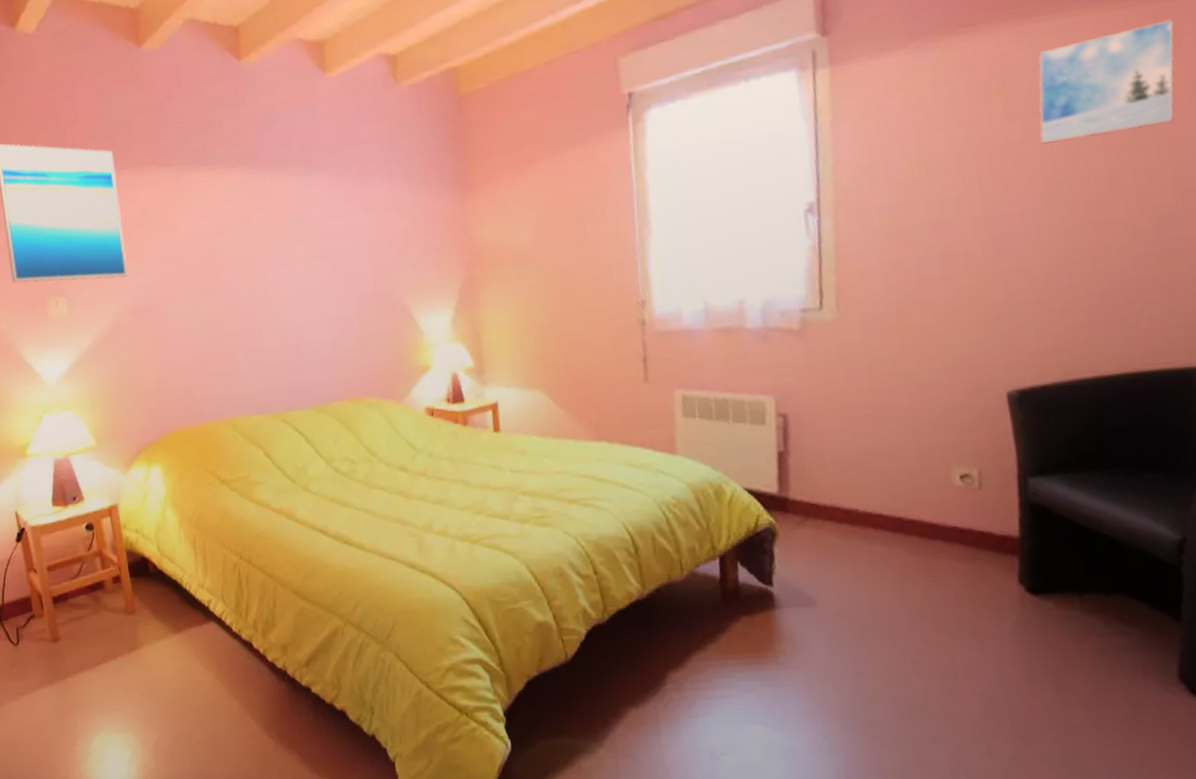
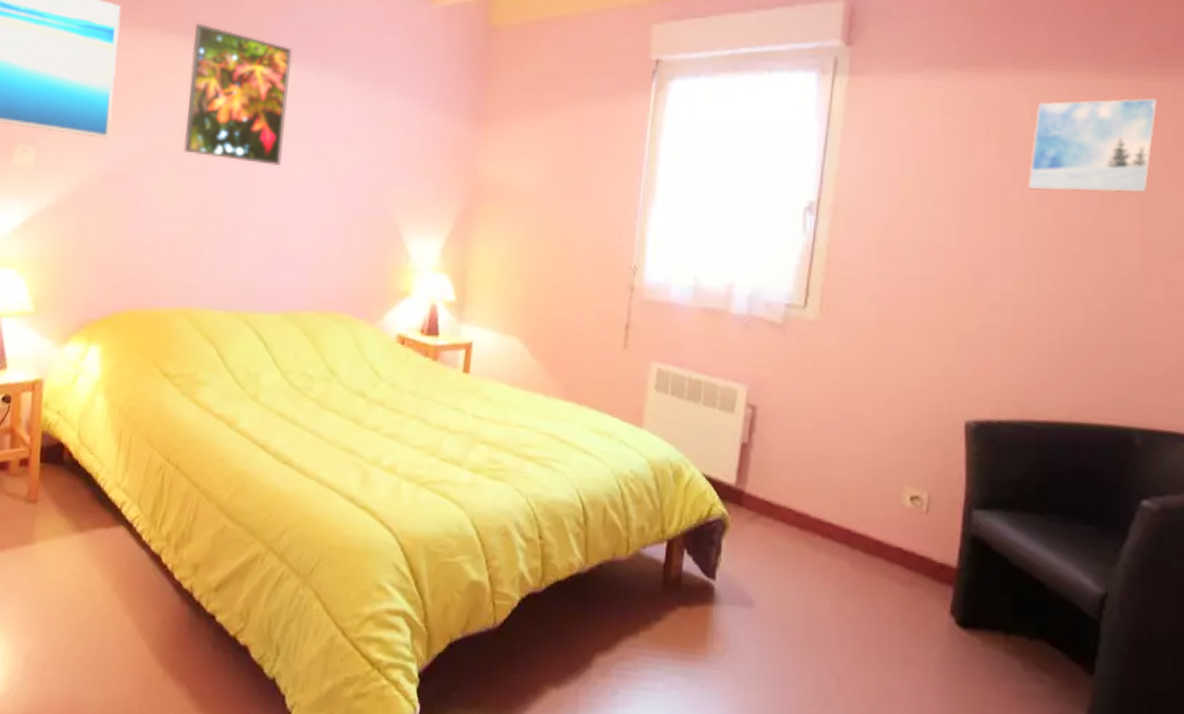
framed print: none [183,151,287,277] -> present [184,23,293,166]

